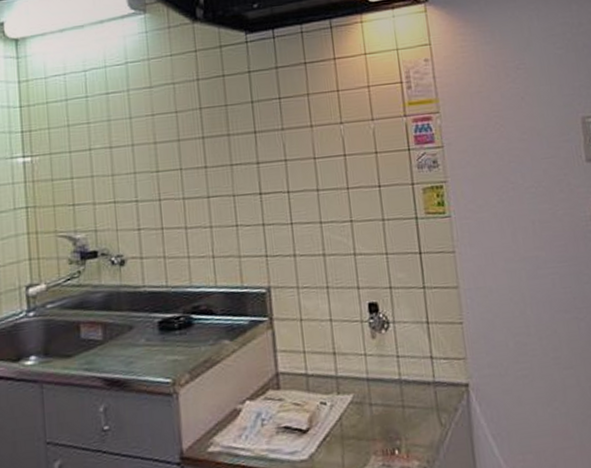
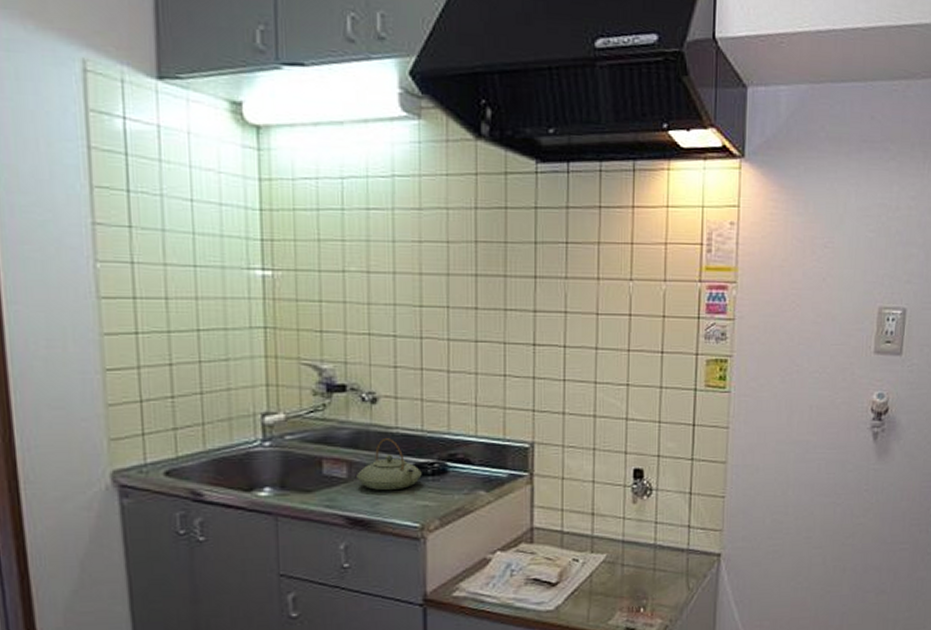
teapot: none [111,297,170,350] -> present [357,438,422,491]

